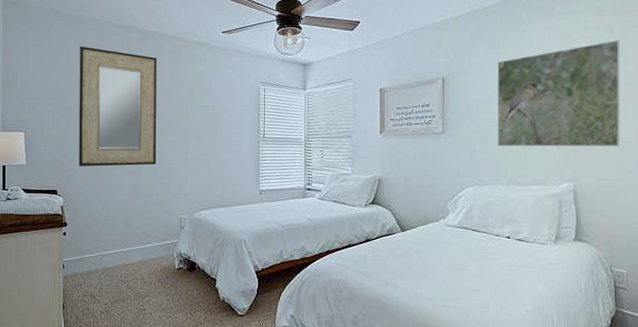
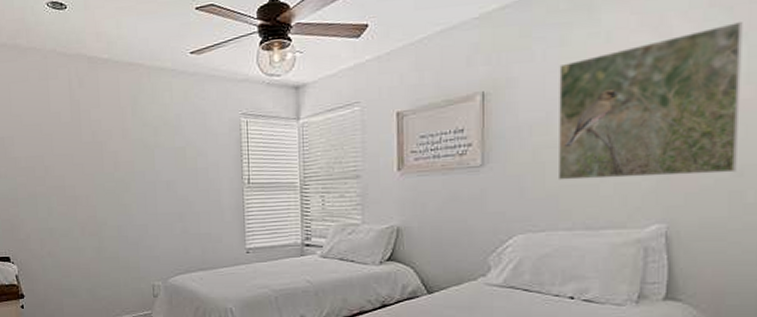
home mirror: present [78,46,157,166] -> none [21,82,121,228]

